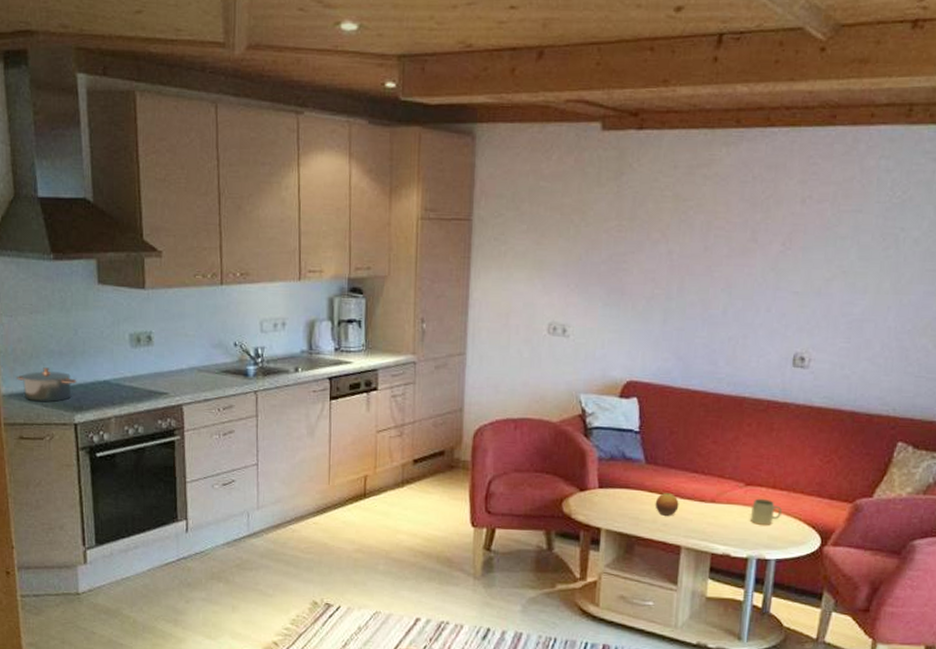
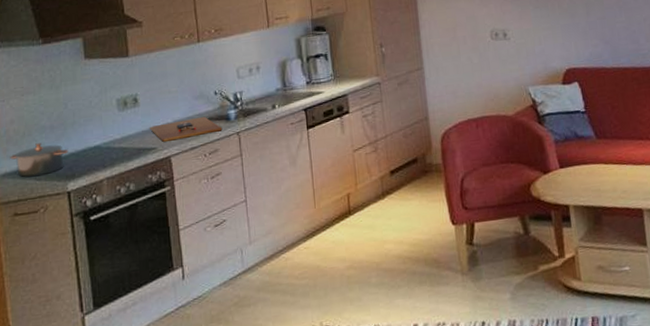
cutting board: none [162,367,240,389] -> present [149,116,223,143]
fruit: present [655,492,679,516] -> none [611,161,633,184]

